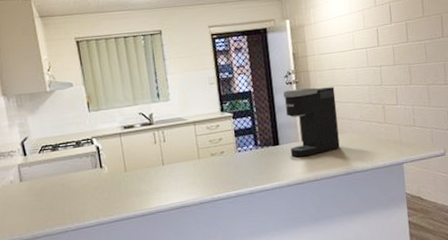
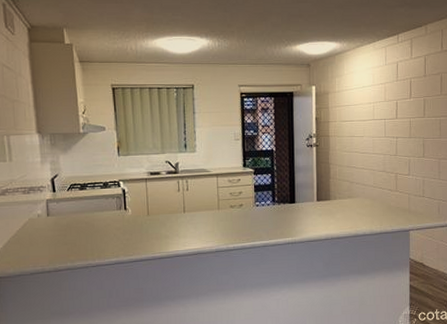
coffee maker: present [283,86,340,158] -> none [303,151,352,216]

